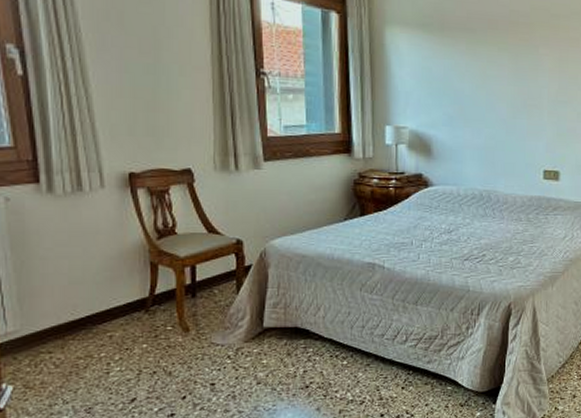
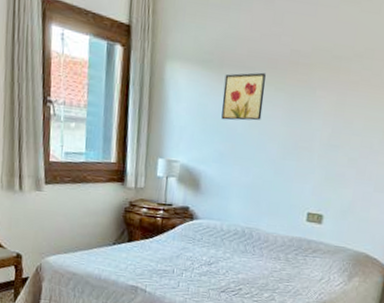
wall art: none [446,33,488,83] -> present [221,72,266,121]

